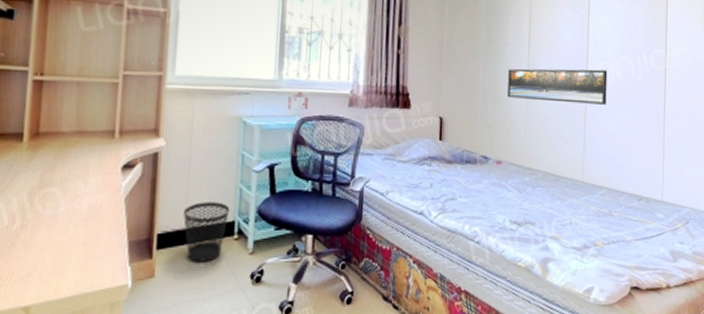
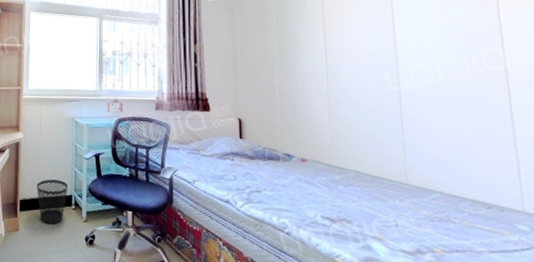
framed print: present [507,68,608,105] -> none [304,72,427,107]

